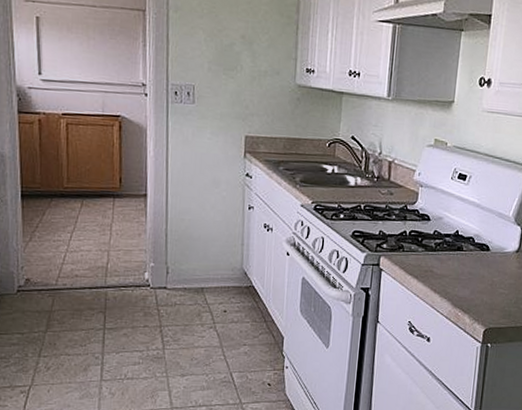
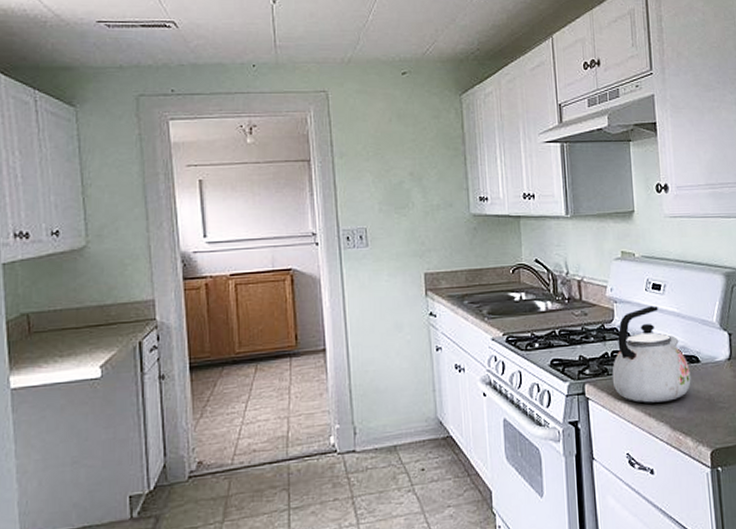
kettle: none [406,193,480,282] -> present [612,305,691,403]

